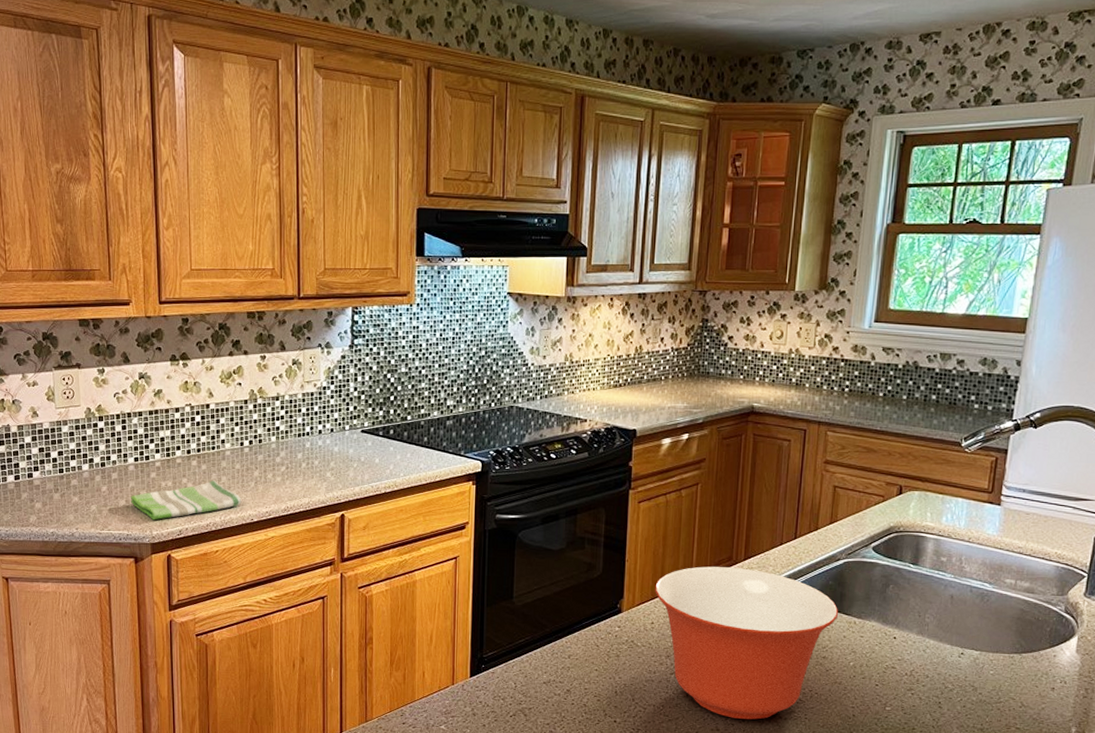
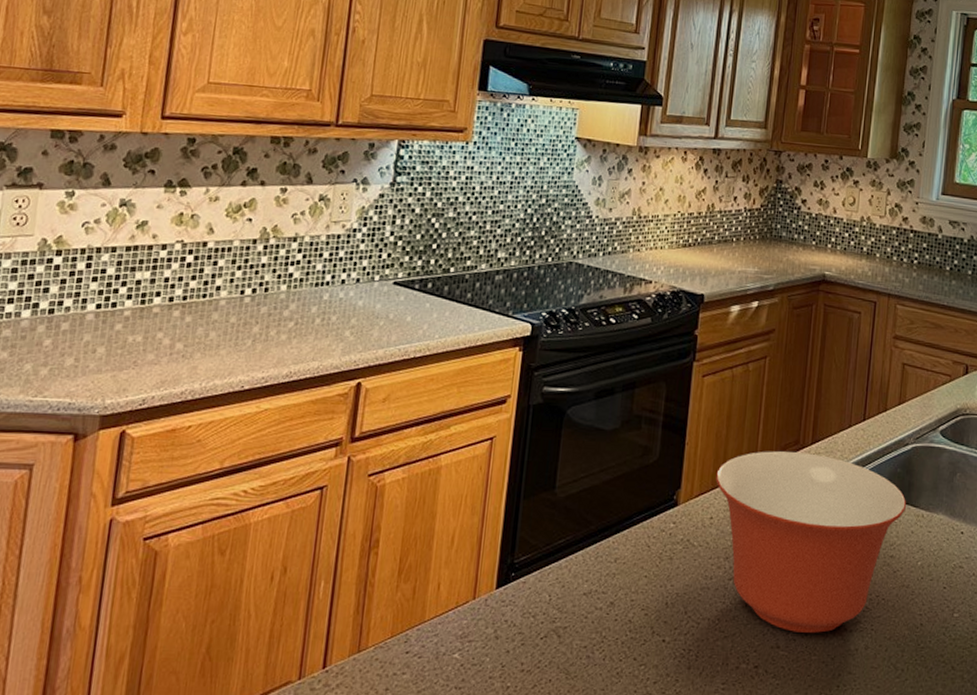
dish towel: present [130,481,242,521] -> none [81,336,232,386]

